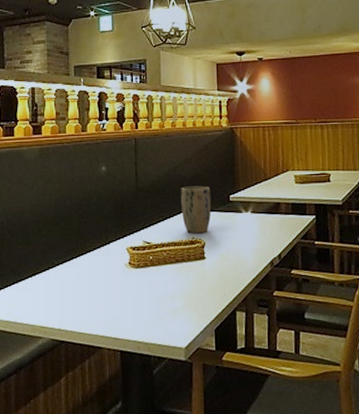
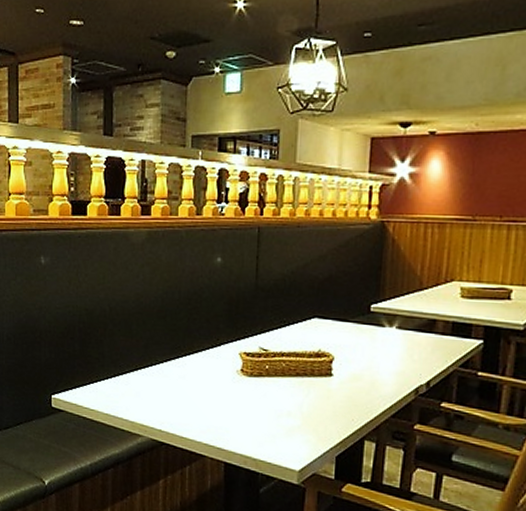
plant pot: present [180,186,212,234] -> none [307,289,348,346]

